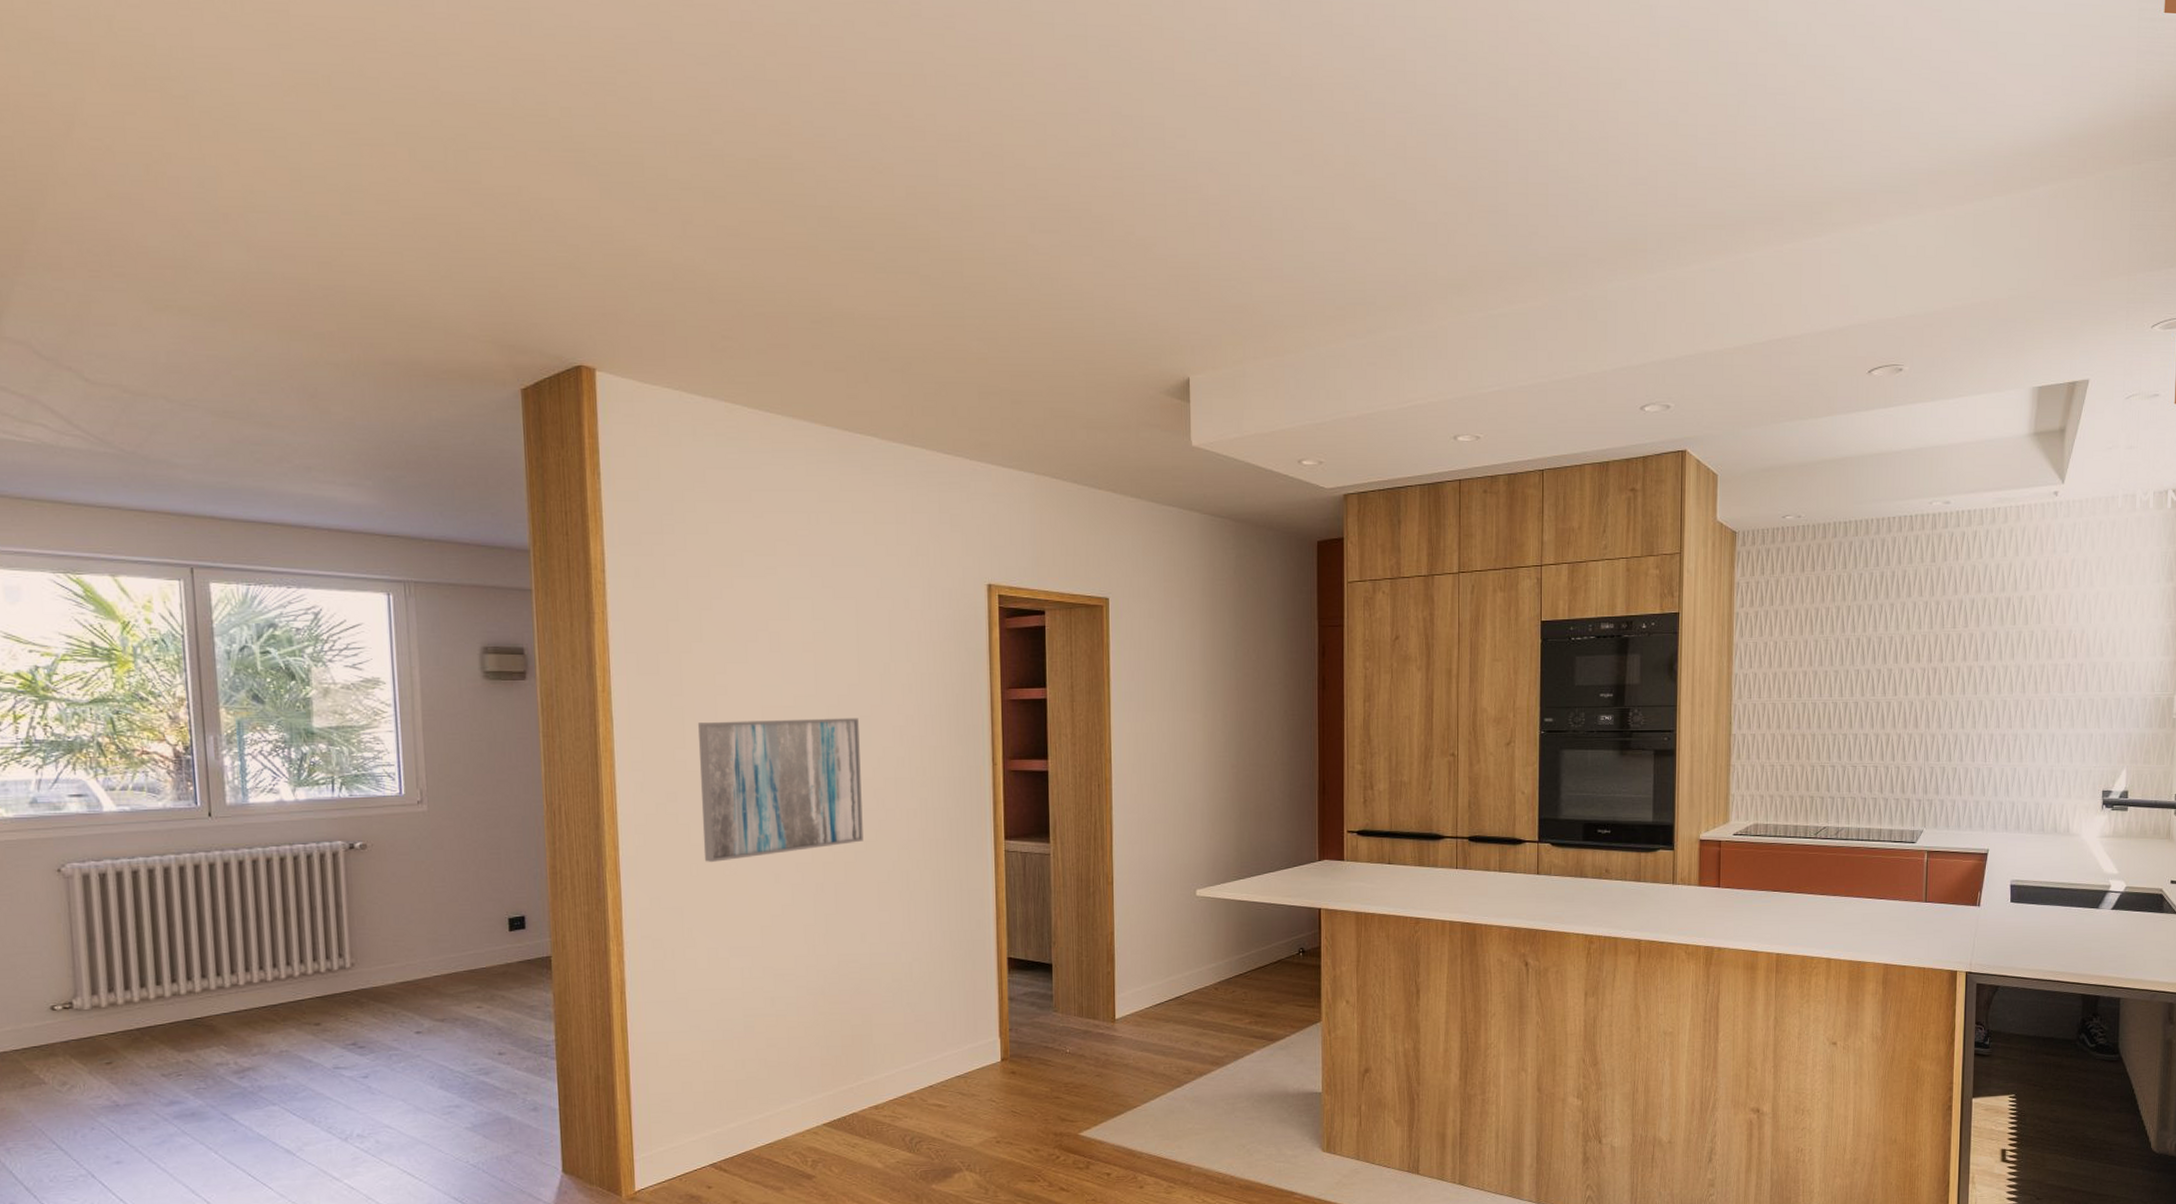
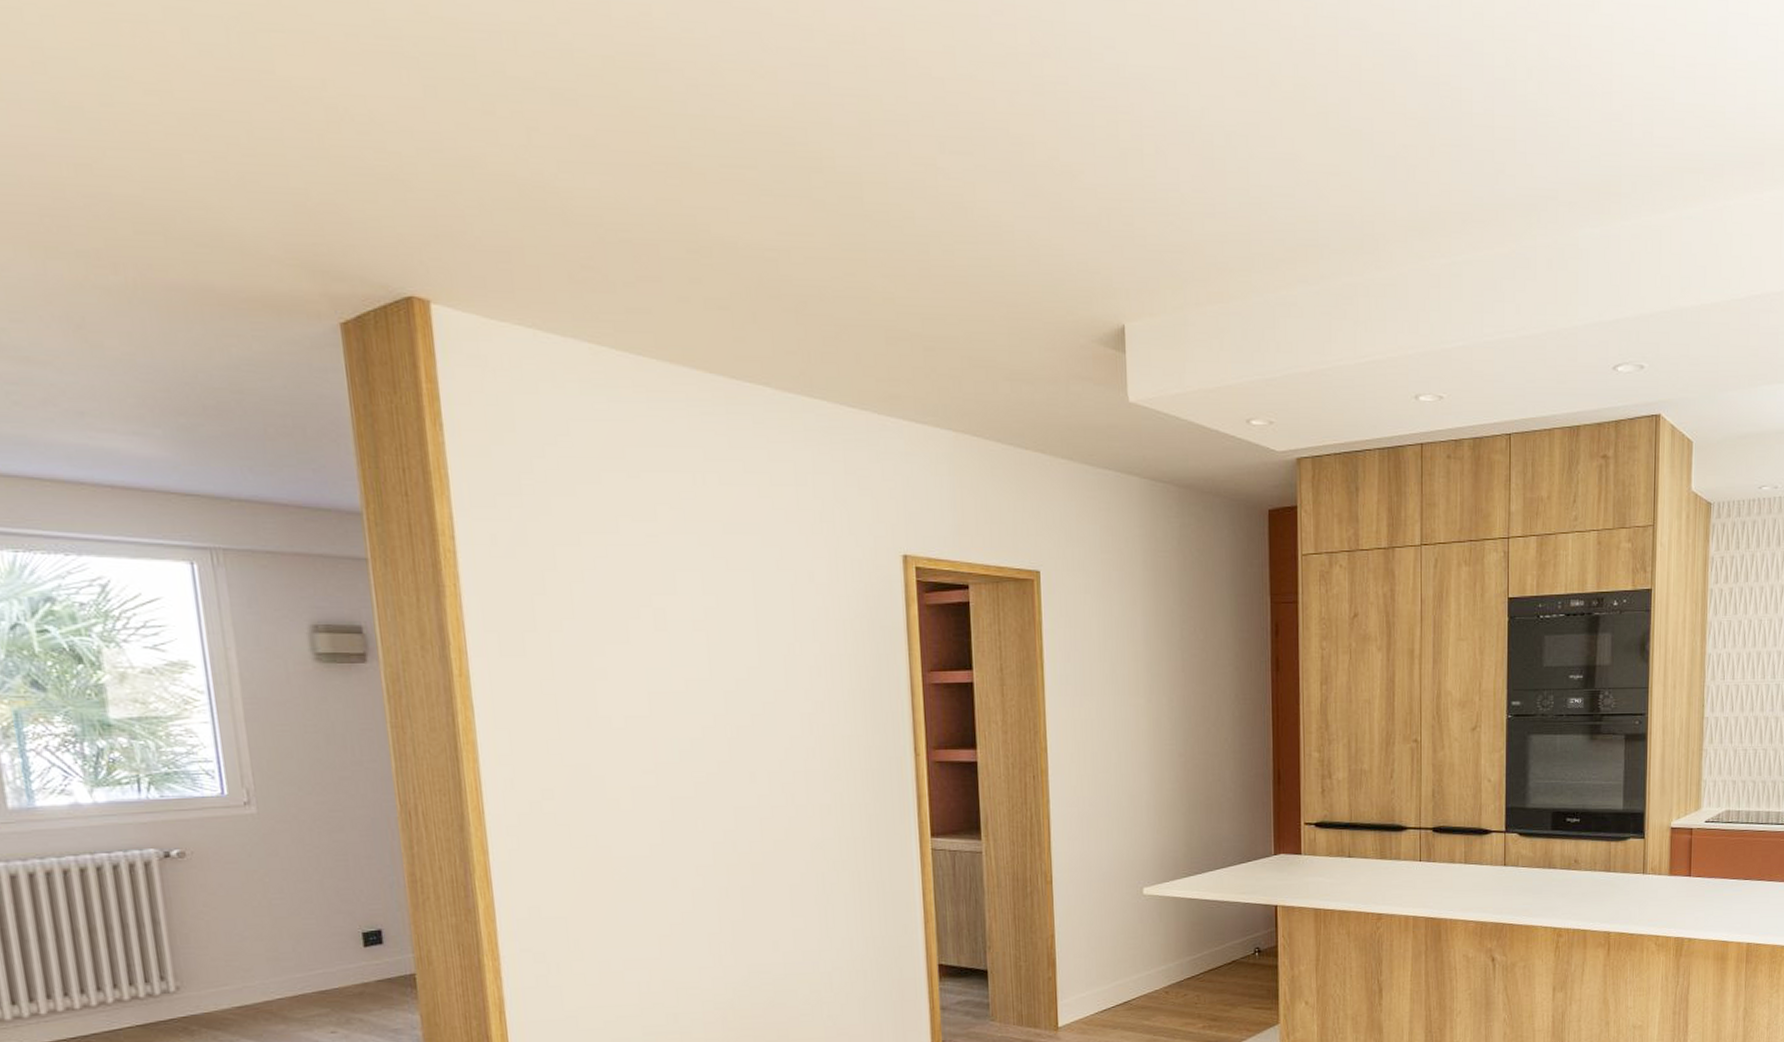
wall art: present [698,718,863,862] -> none [575,705,772,866]

